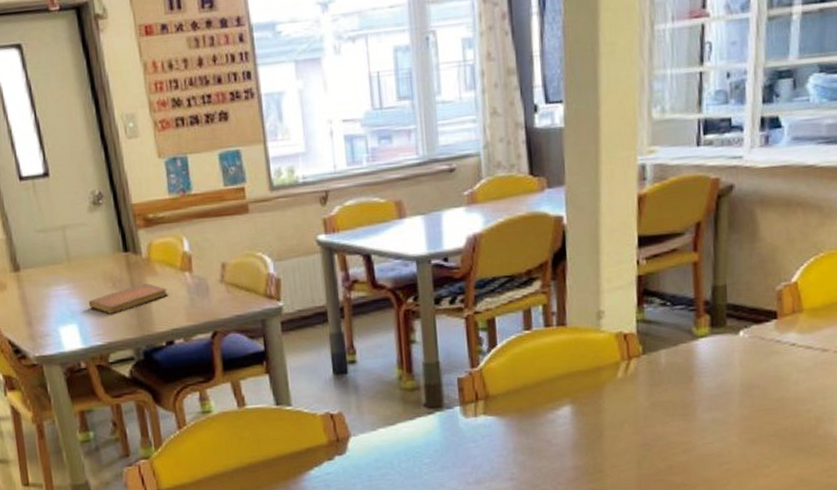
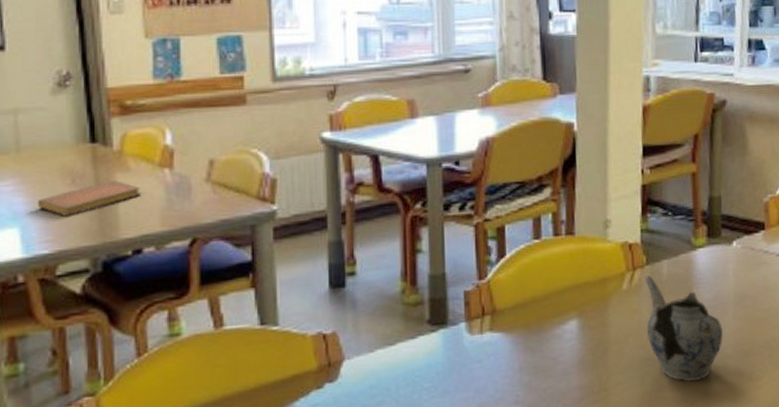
teapot: none [641,364,727,467] -> present [645,275,723,382]

